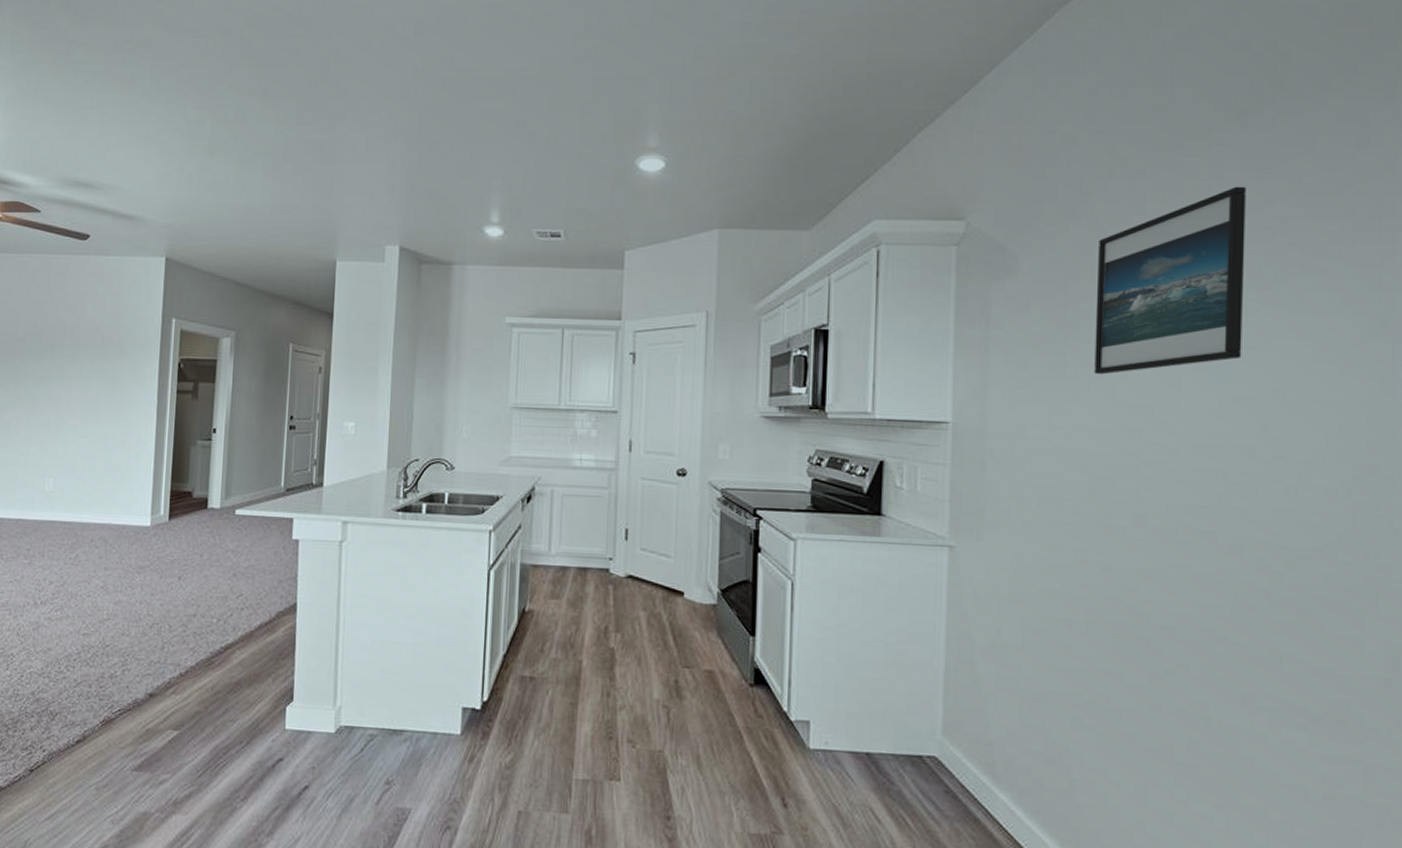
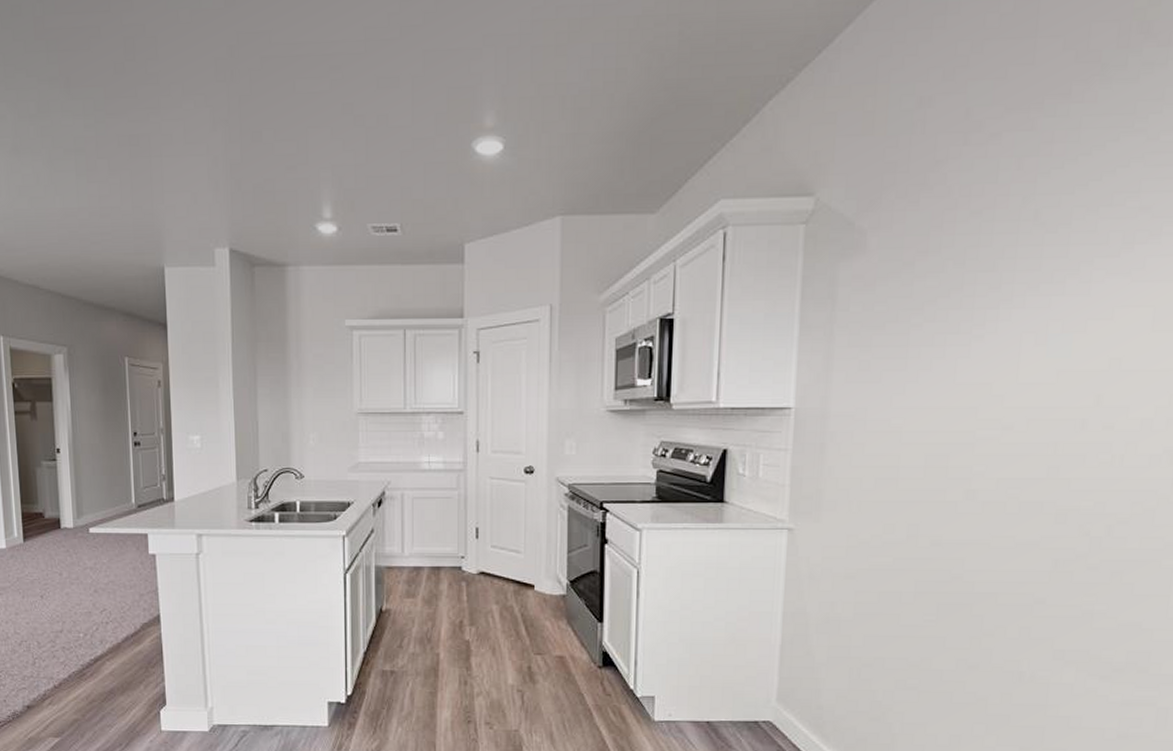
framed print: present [1094,186,1246,375] -> none [936,147,1102,353]

